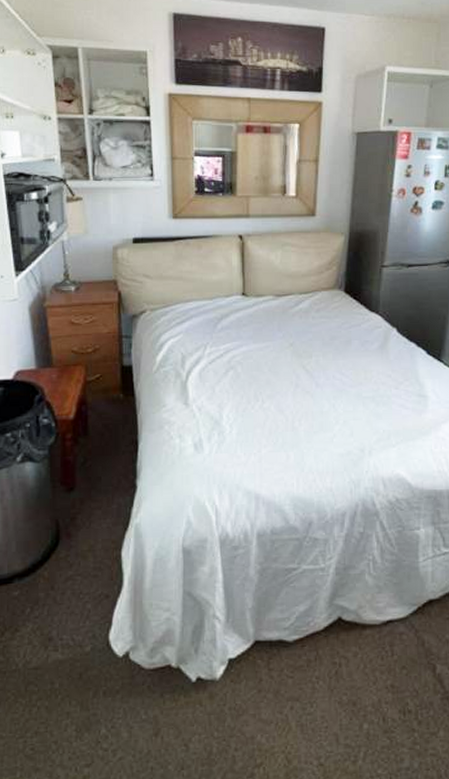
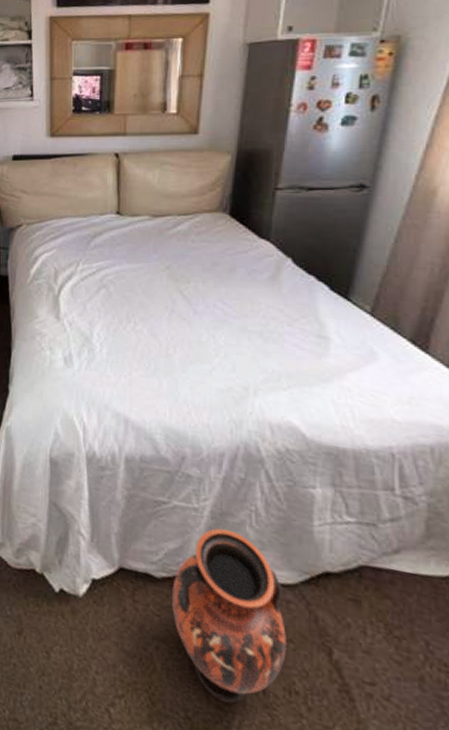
vase: none [304,581,400,739] -> present [172,528,286,704]

